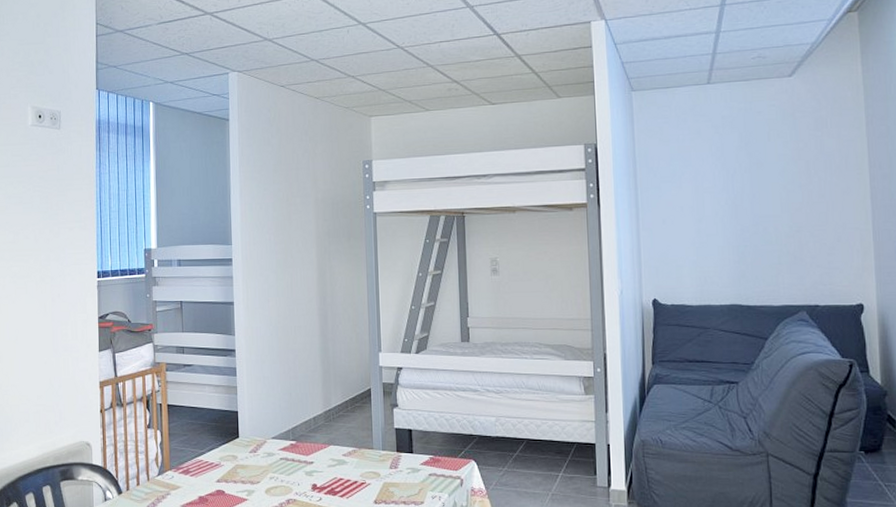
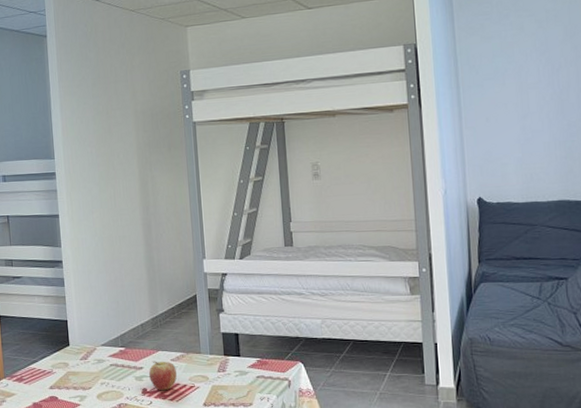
fruit: none [319,455,348,487] -> present [148,361,177,391]

